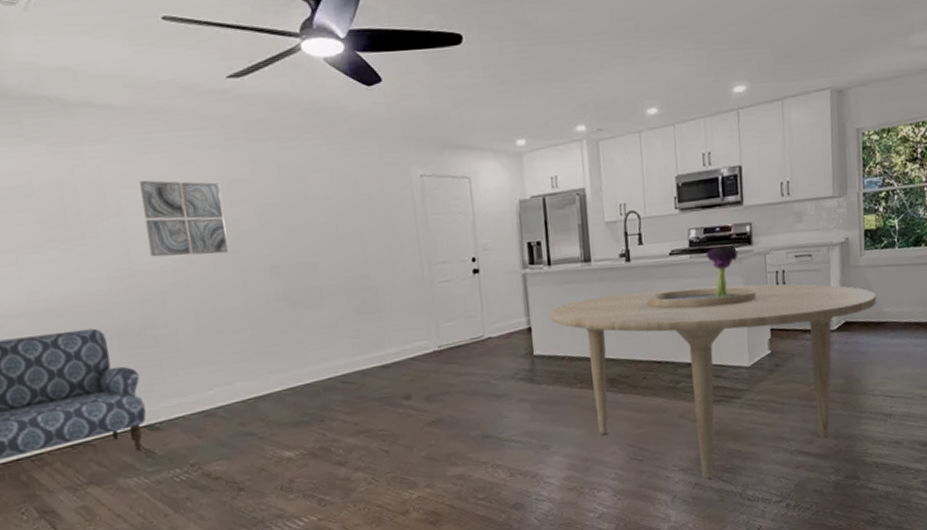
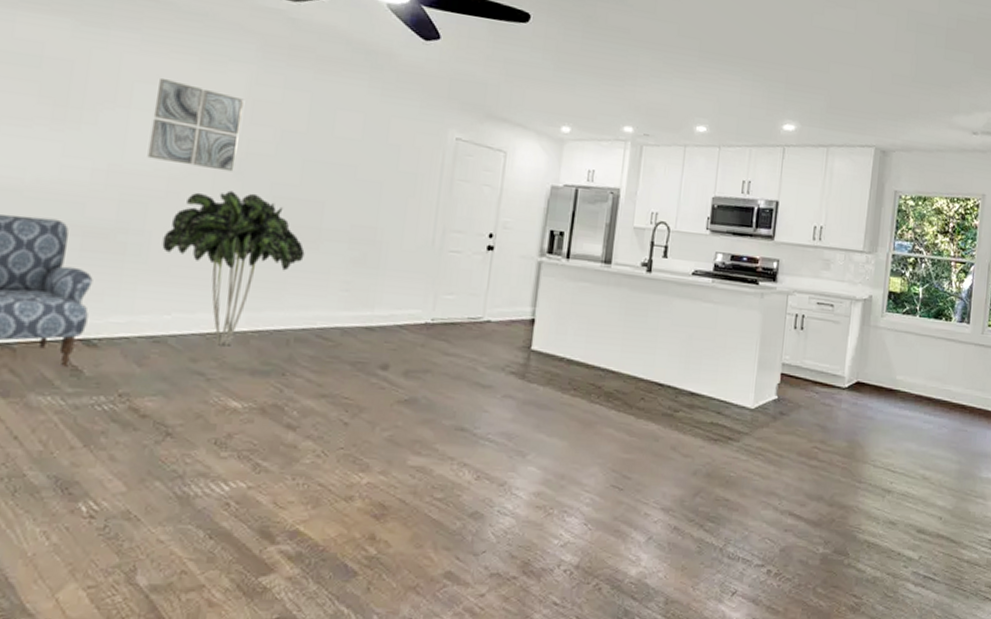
indoor plant: none [186,268,312,408] -> present [162,190,305,347]
dining table: present [550,284,876,479] -> none [557,301,891,524]
bouquet: present [705,245,738,299] -> none [728,275,762,331]

